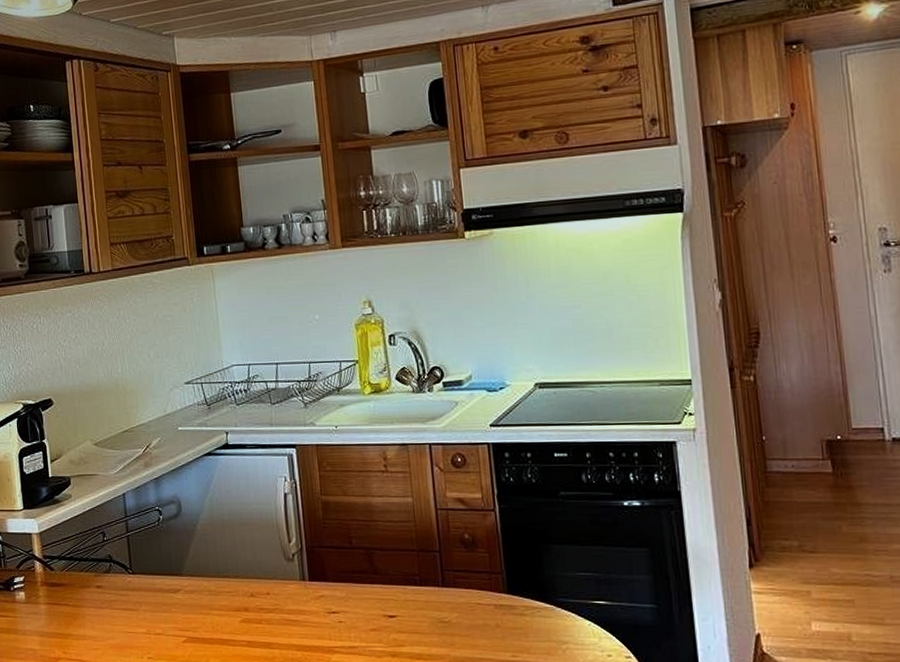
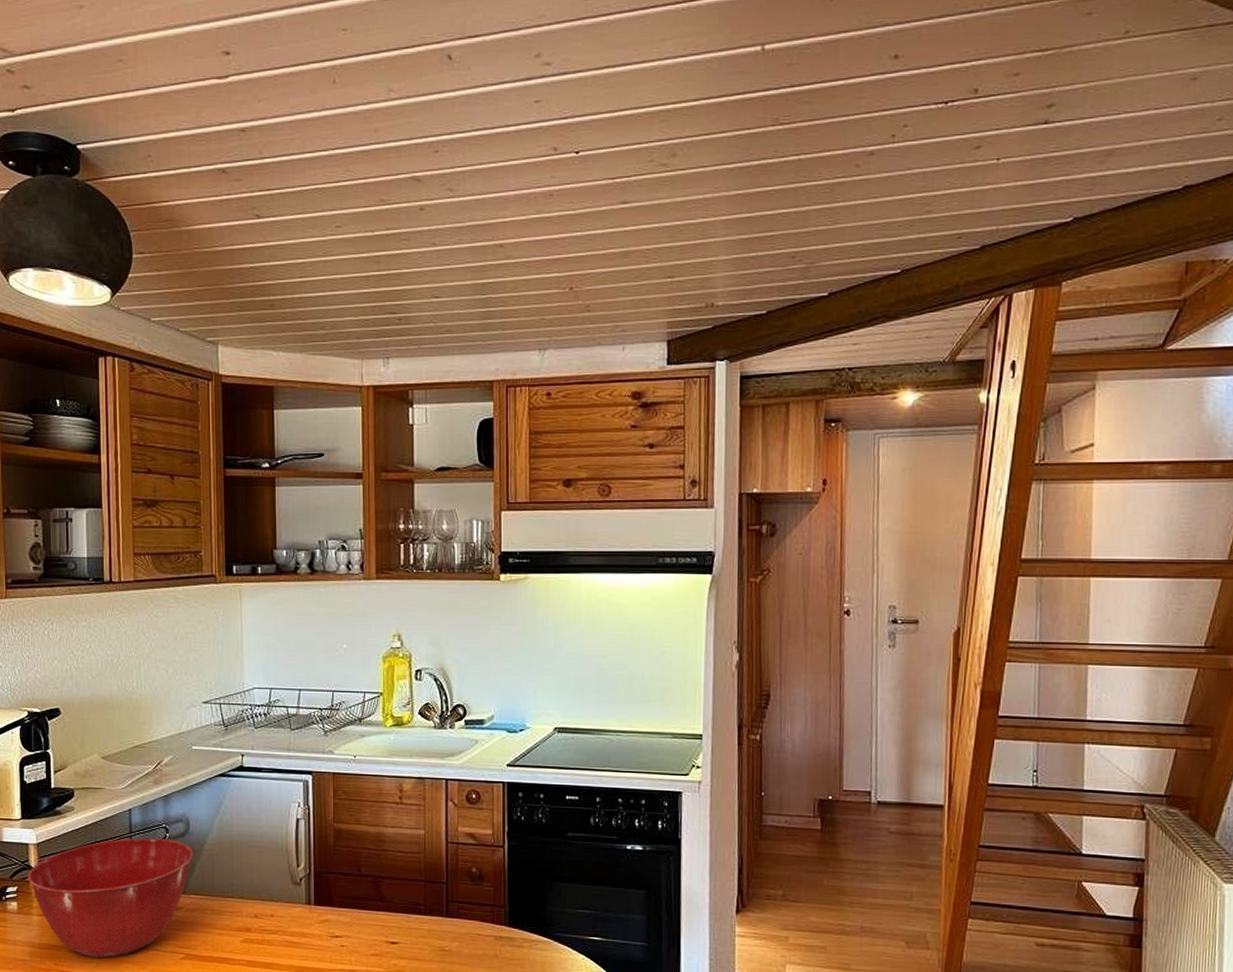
mixing bowl: none [32,521,187,645] -> present [27,837,193,958]

